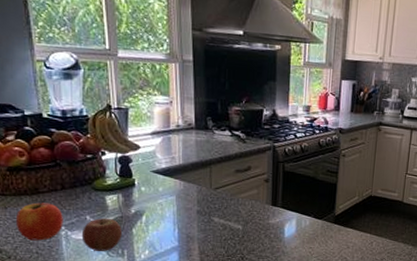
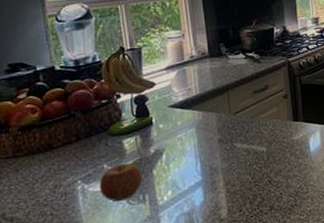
apple: present [15,200,63,241] -> none [27,155,79,202]

